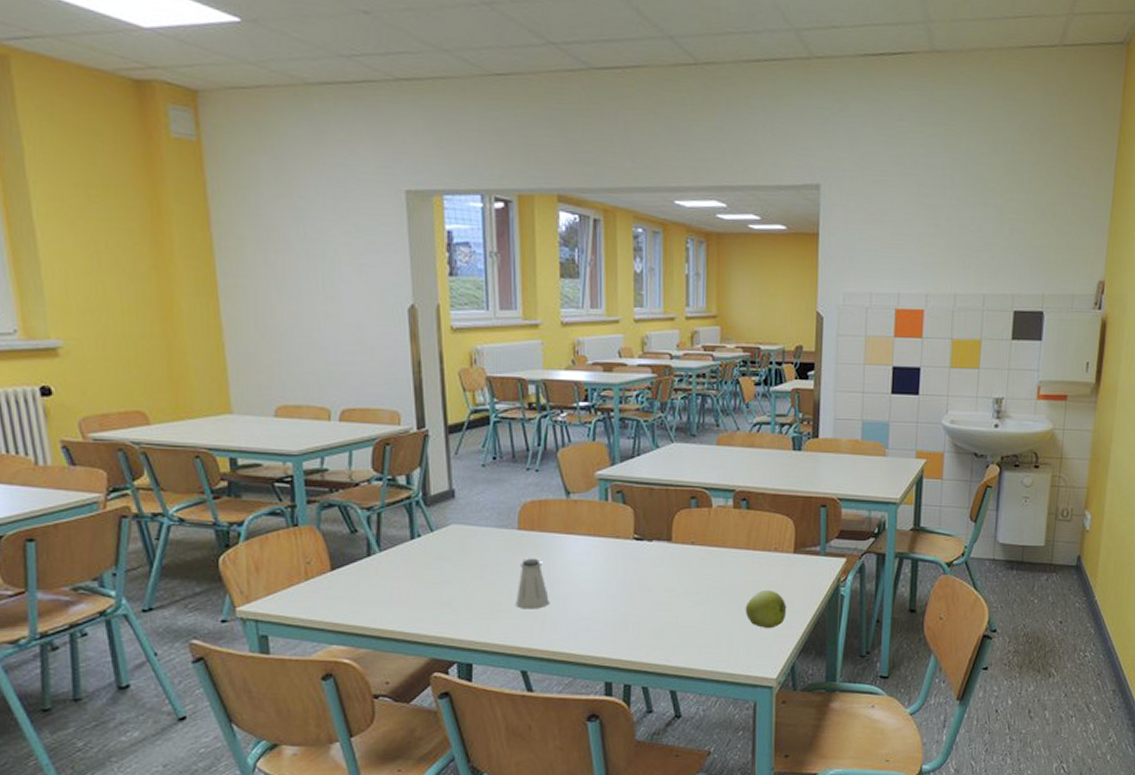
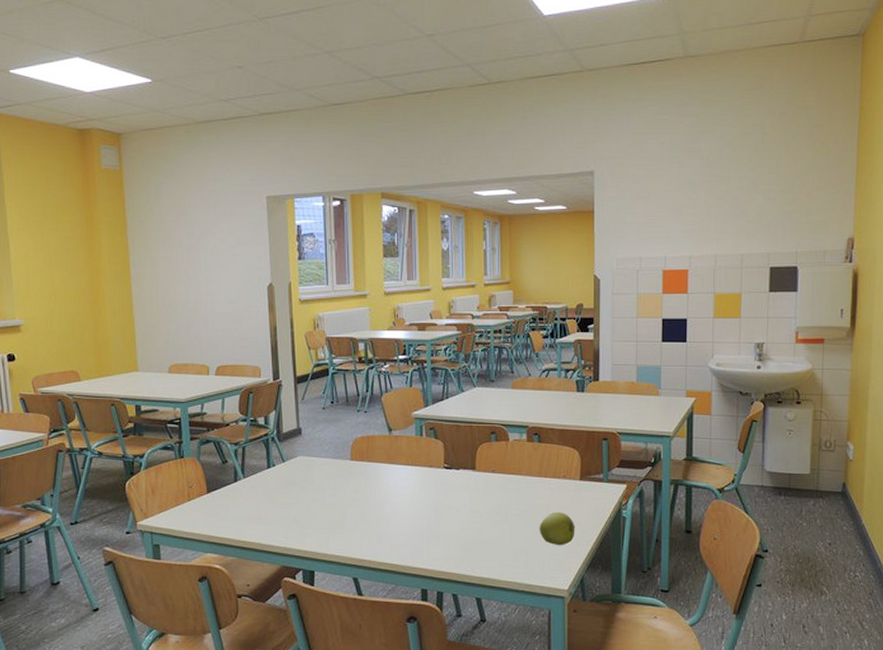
saltshaker: present [516,558,549,609] -> none [349,484,375,526]

